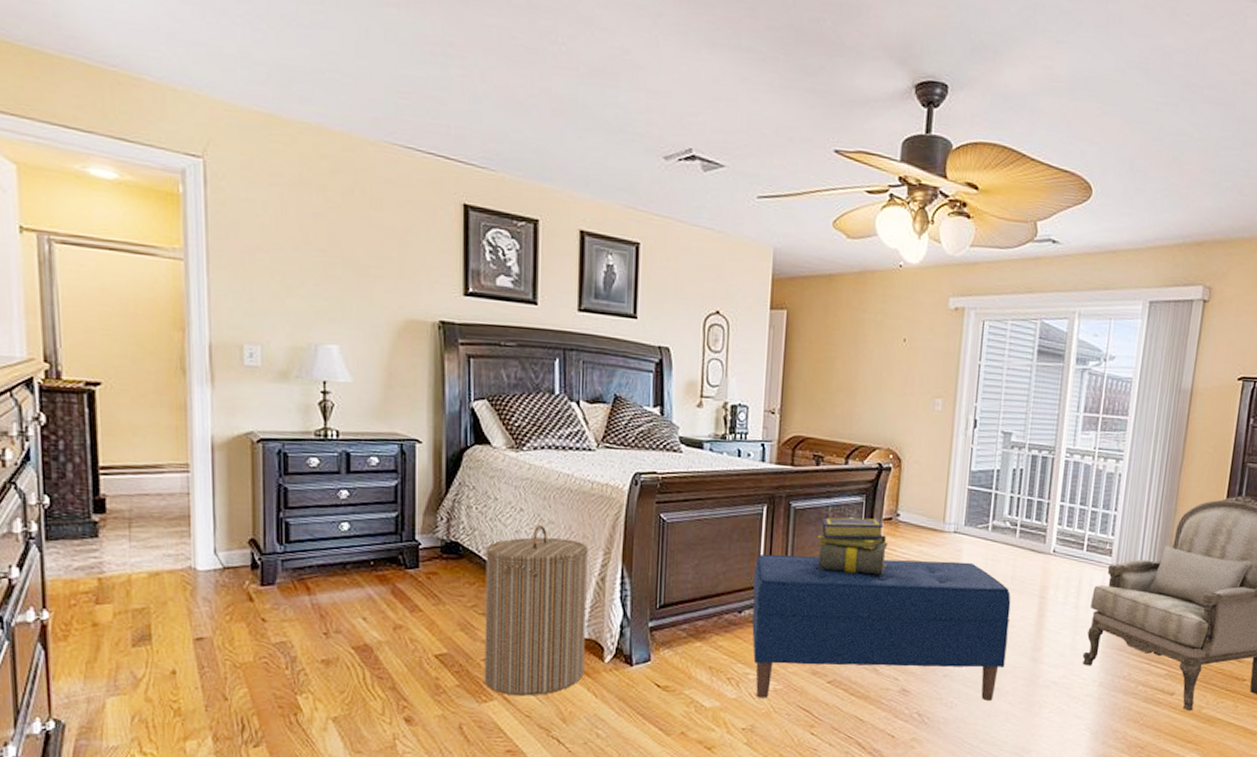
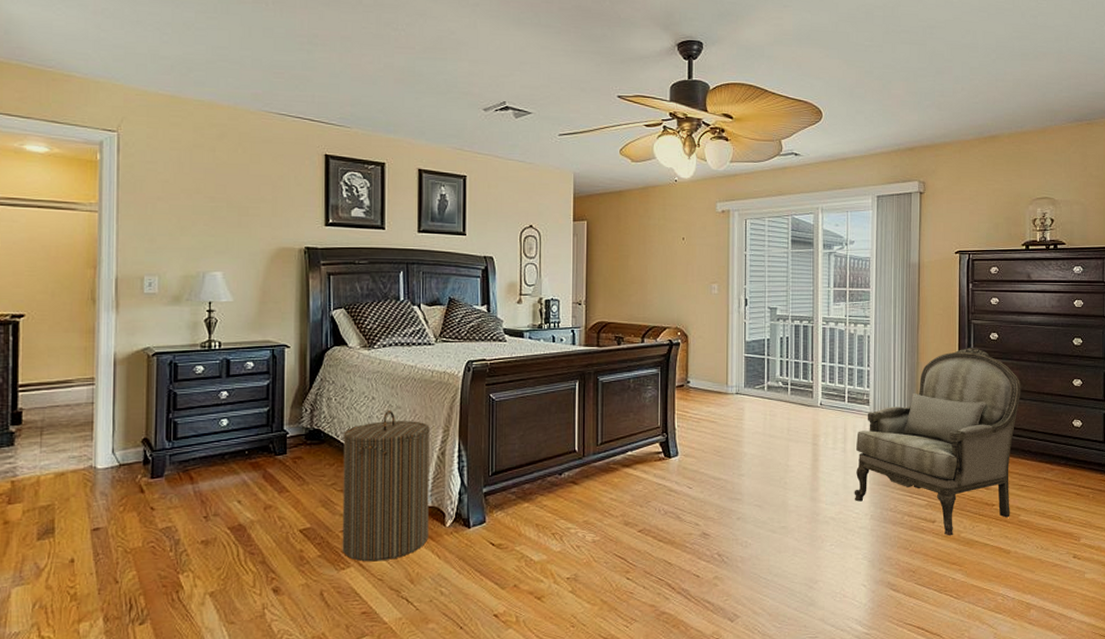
bench: present [752,554,1011,701] -> none [570,418,789,550]
stack of books: present [817,517,888,575] -> none [622,386,682,435]

